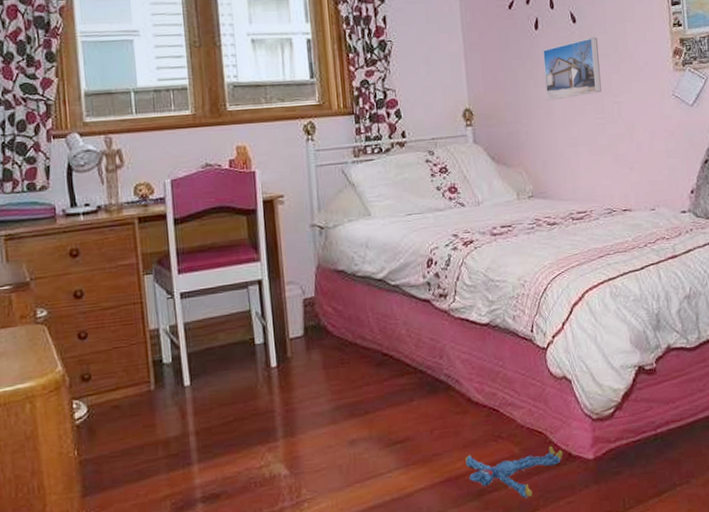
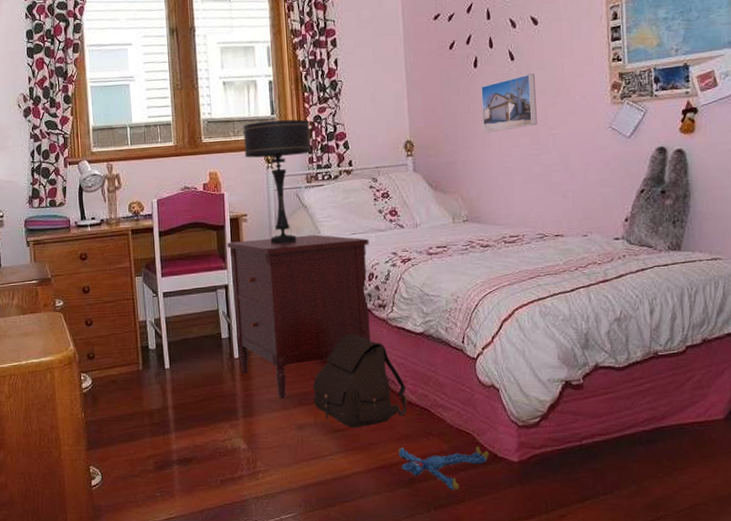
dresser: none [259,216,431,412] -> present [227,234,371,400]
table lamp: none [277,84,357,229] -> present [243,119,311,244]
satchel: none [366,329,474,439] -> present [313,334,407,429]

